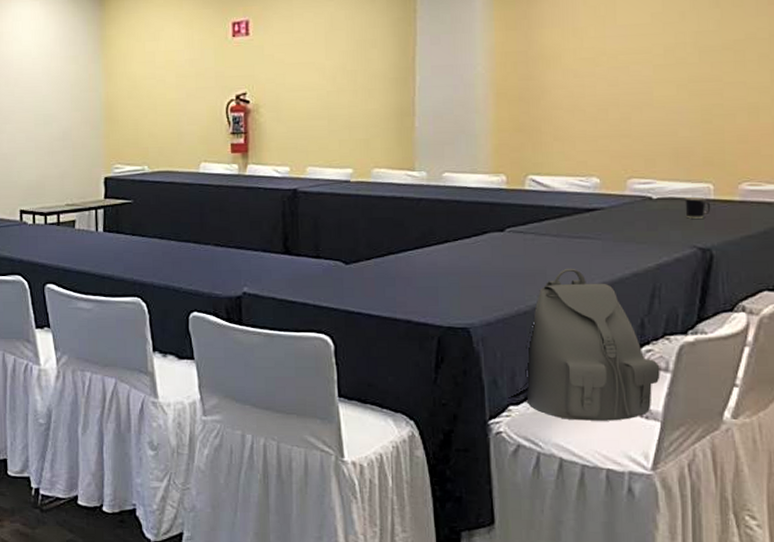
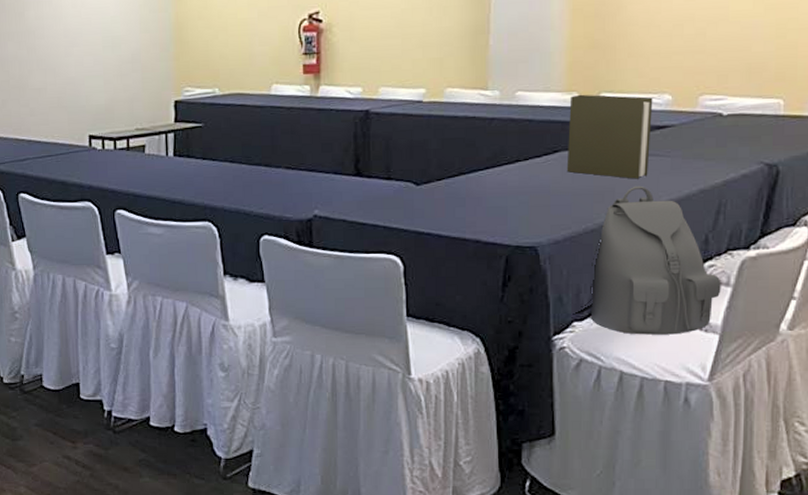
binder: none [496,176,581,261] -> present [566,94,653,179]
mug: present [685,197,711,219] -> none [754,113,780,135]

